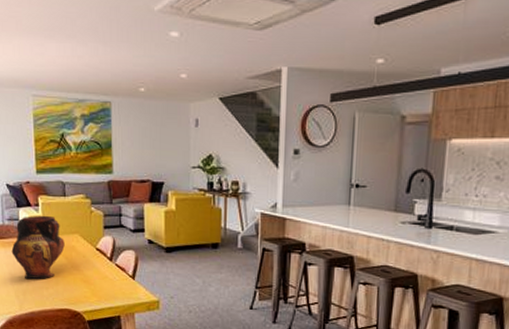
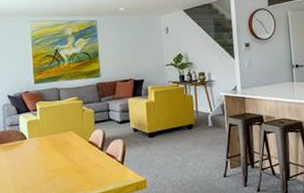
vase: present [11,215,65,280] -> none [12,118,61,177]

